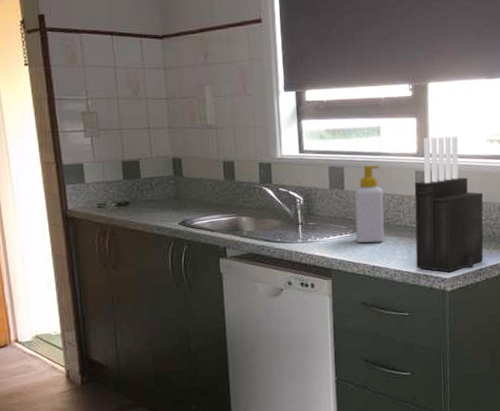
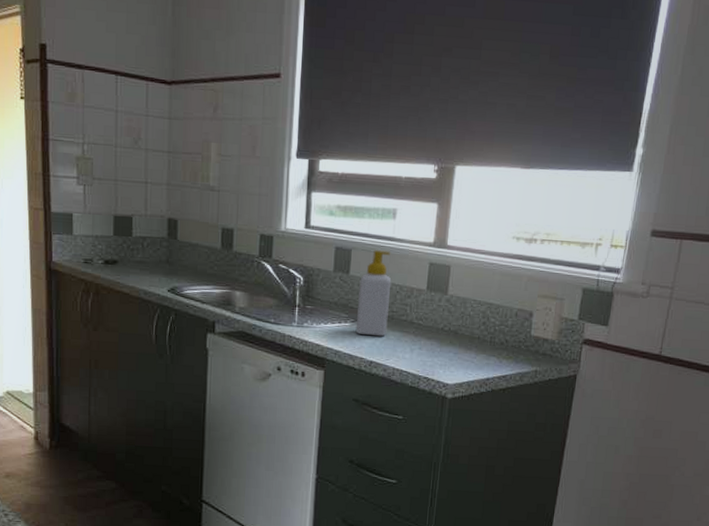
knife block: present [414,136,484,273] -> none [417,227,501,378]

